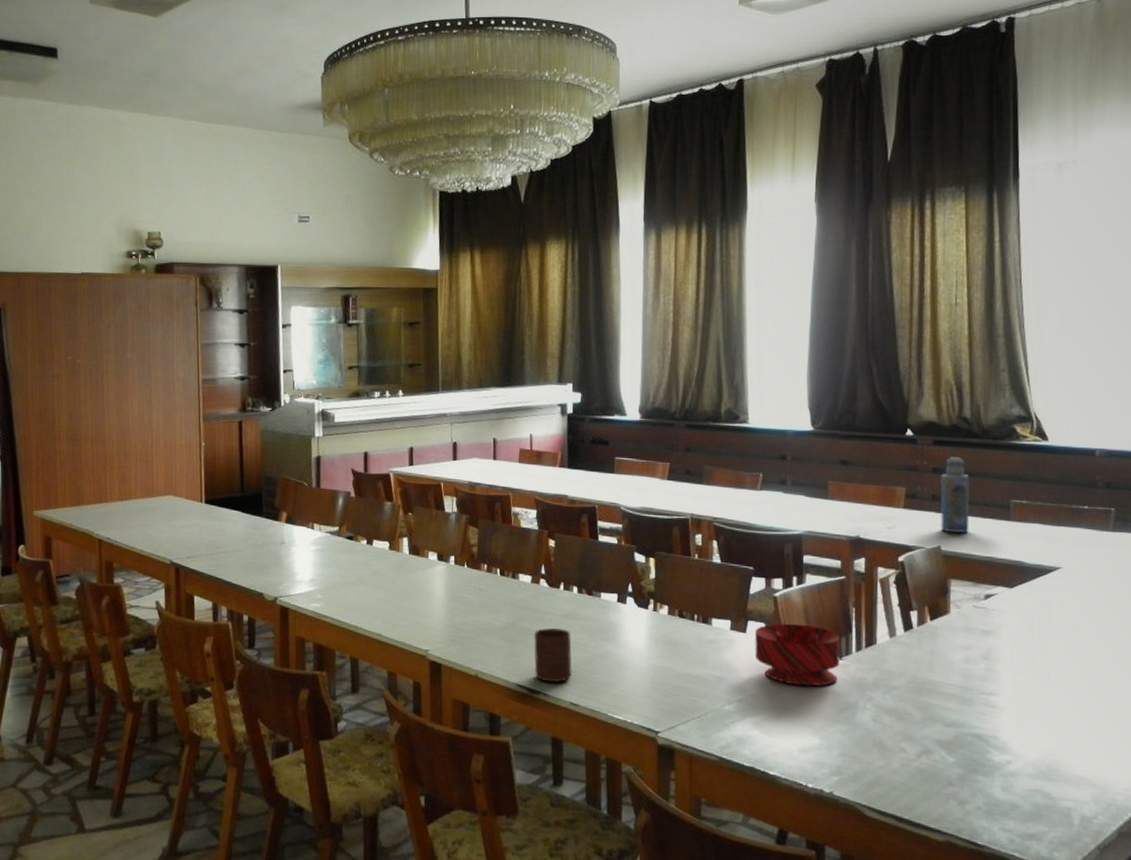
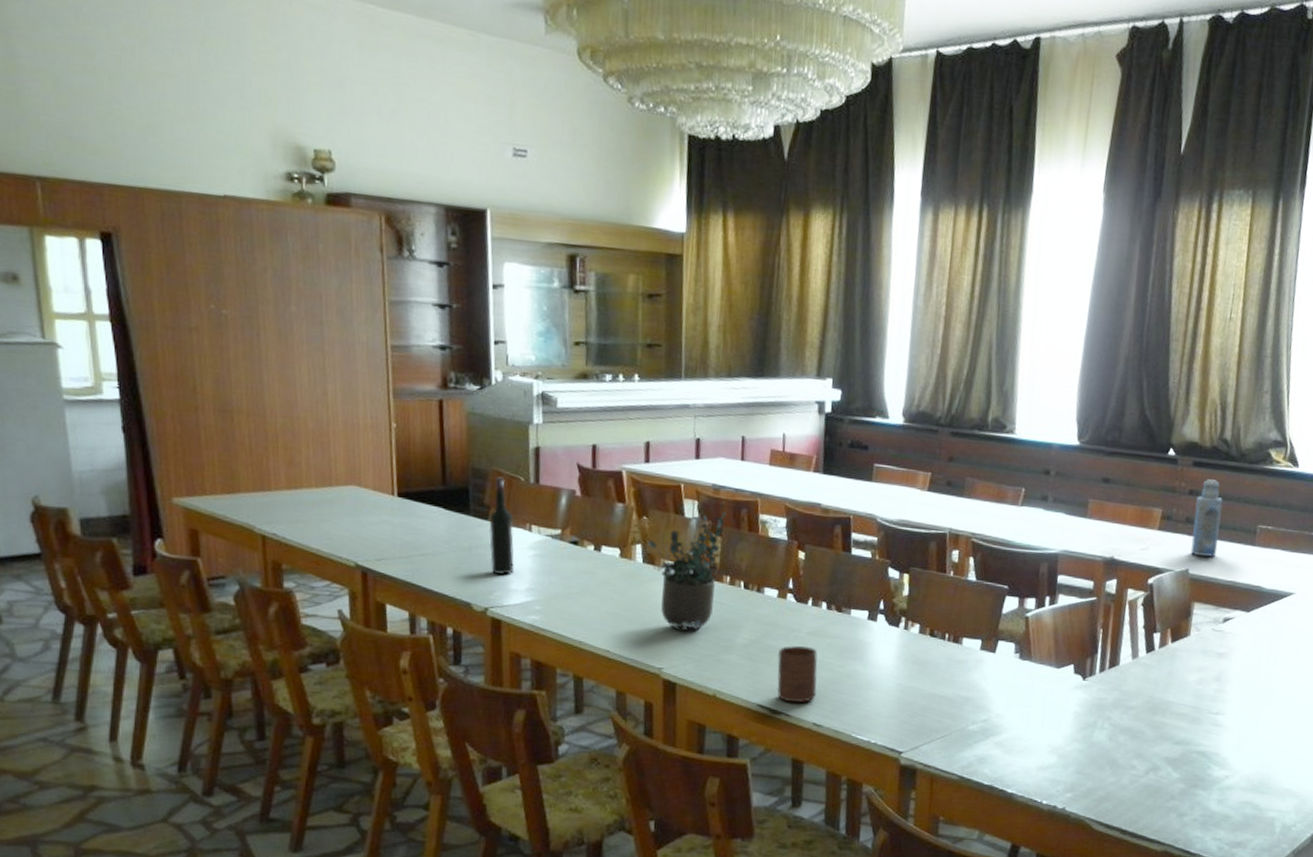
wine bottle: none [278,483,299,568] -> present [488,477,514,575]
potted plant: none [413,496,482,615] -> present [648,501,726,631]
bowl: present [754,623,840,687] -> none [1002,644,1085,707]

